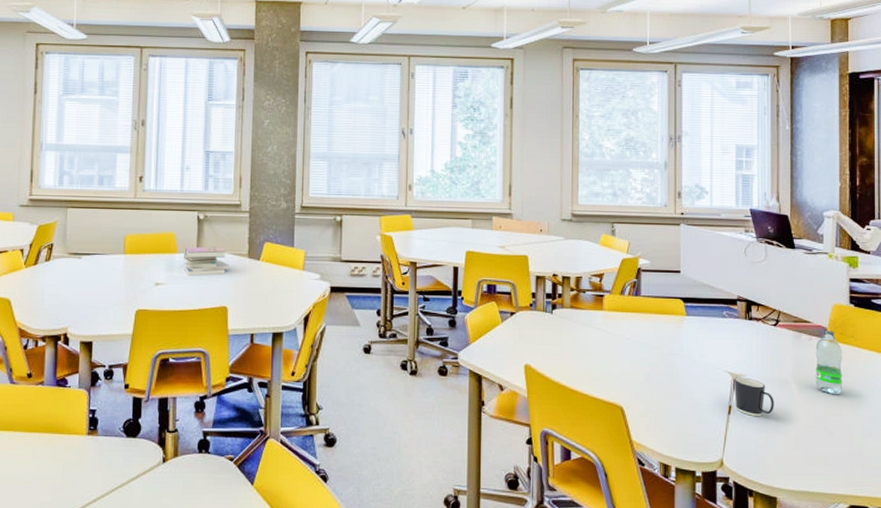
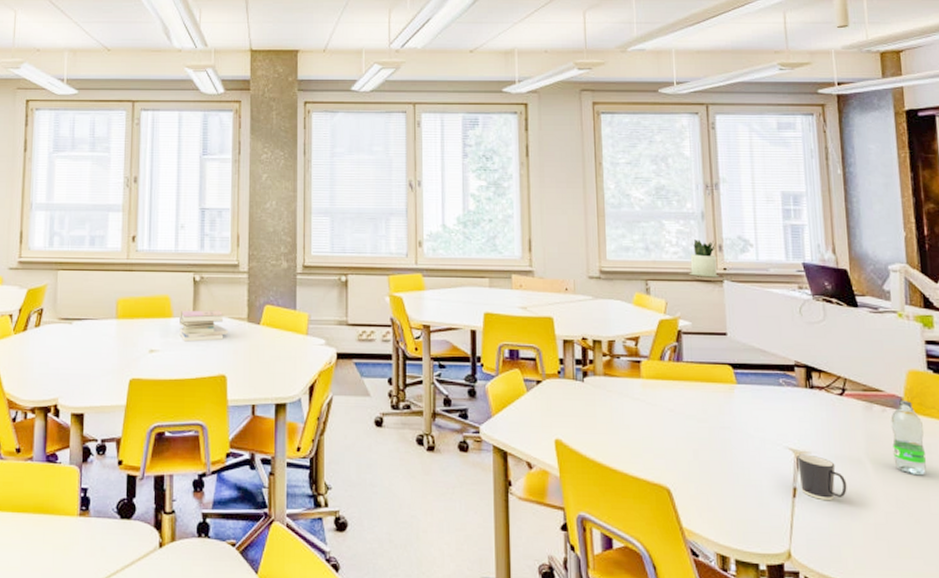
planter: none [650,187,677,223] -> present [688,239,720,279]

